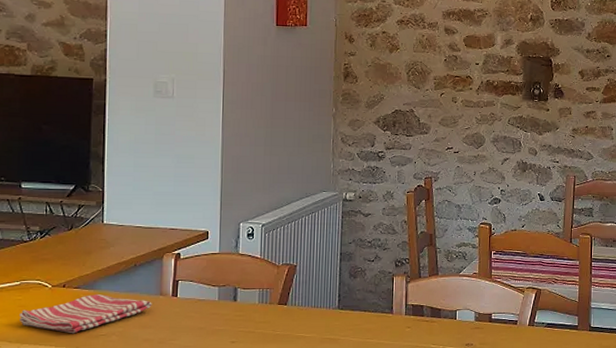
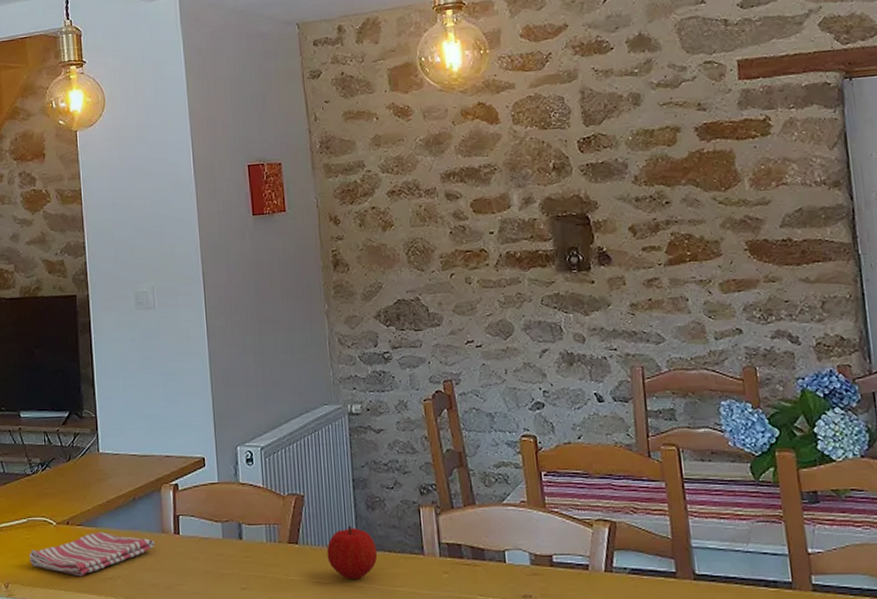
fruit: none [311,291,355,333] -> present [327,526,378,579]

